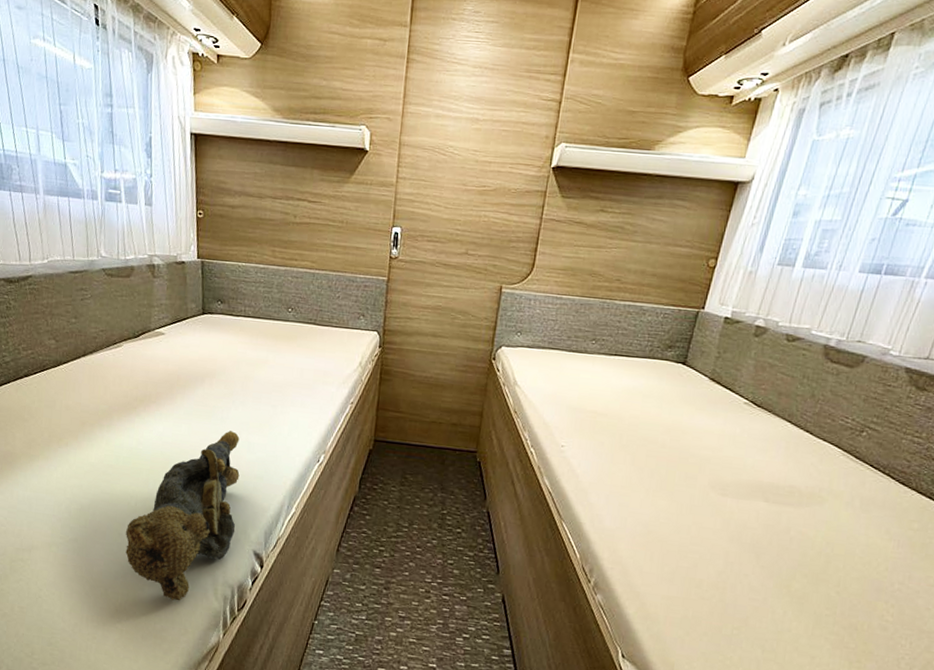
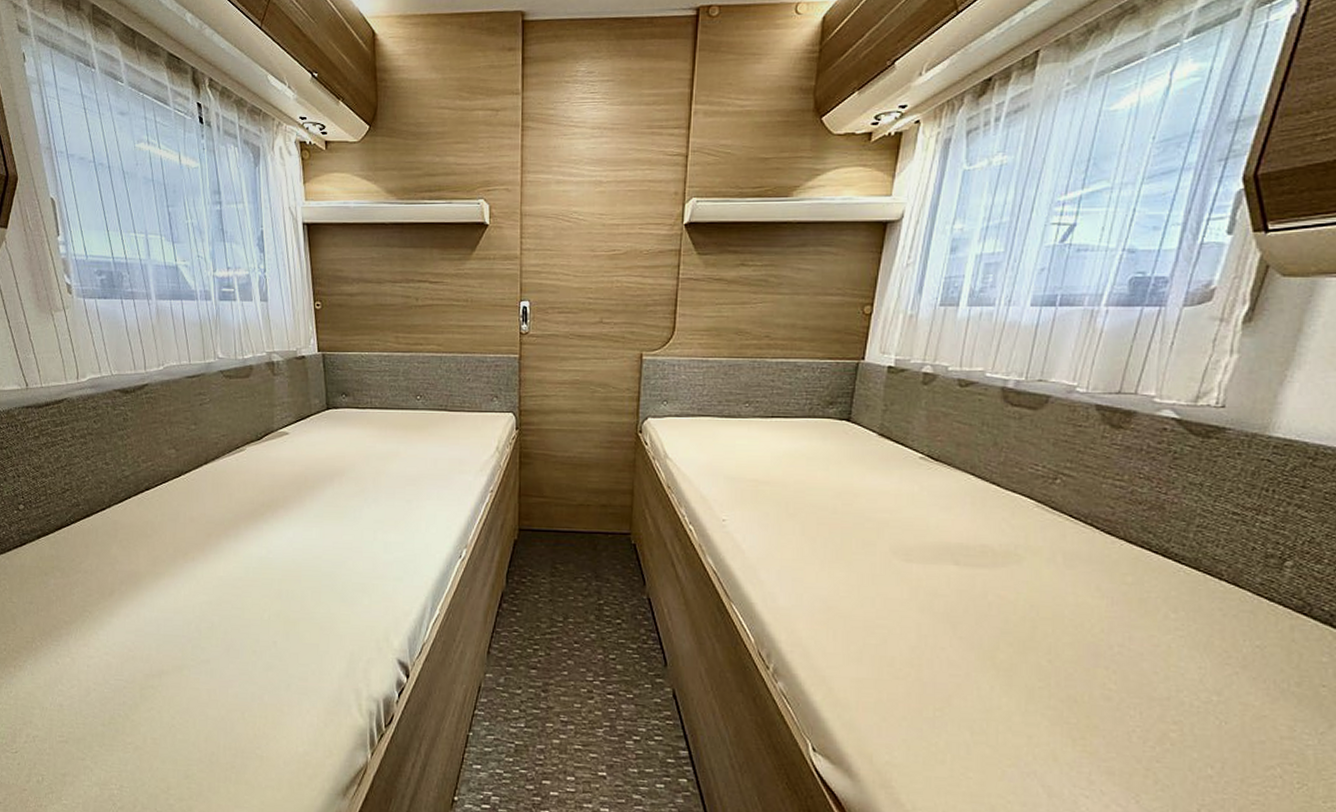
teddy bear: present [125,431,240,601] -> none [259,531,377,721]

